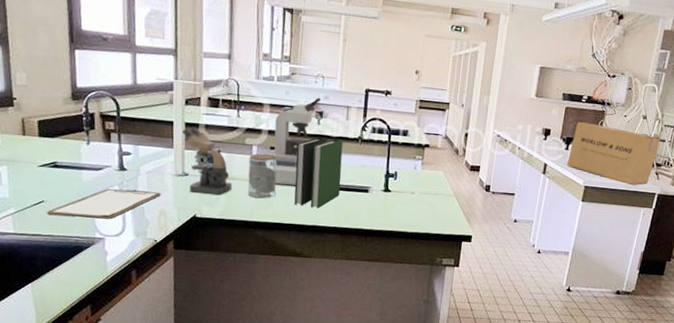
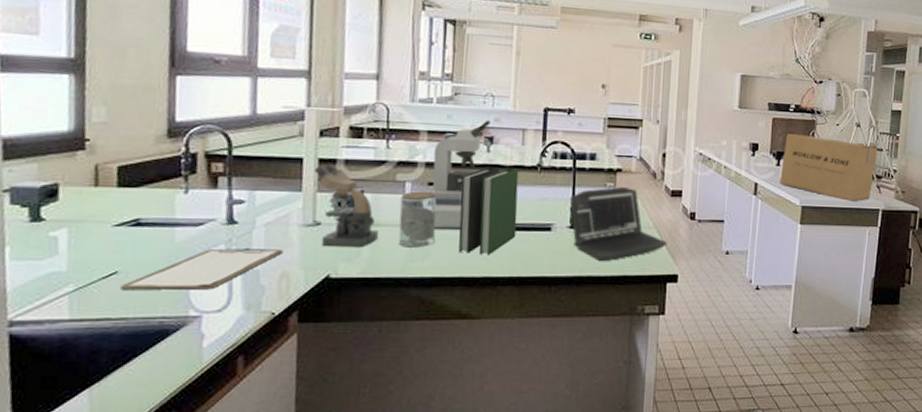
laptop: none [384,159,465,220] -> present [569,186,668,261]

